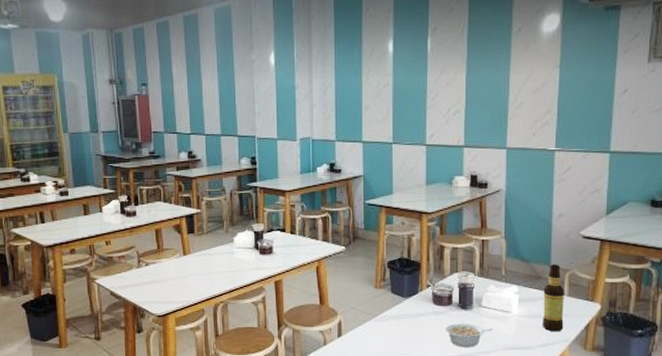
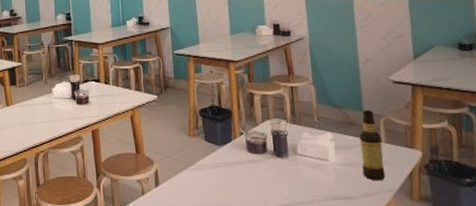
legume: present [445,322,492,347] -> none [262,171,311,197]

